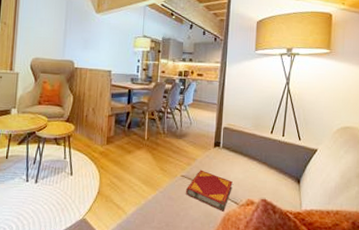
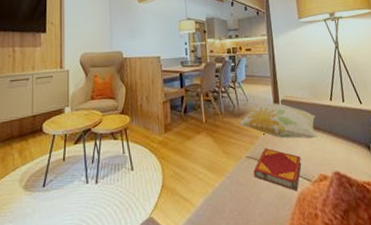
decorative pillow: none [179,129,254,167] -> present [238,103,319,139]

